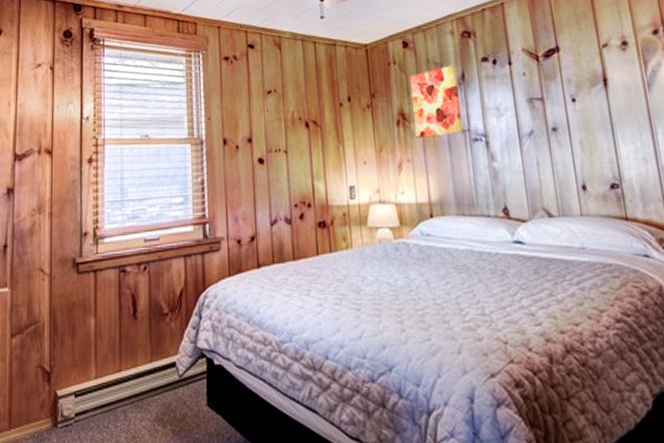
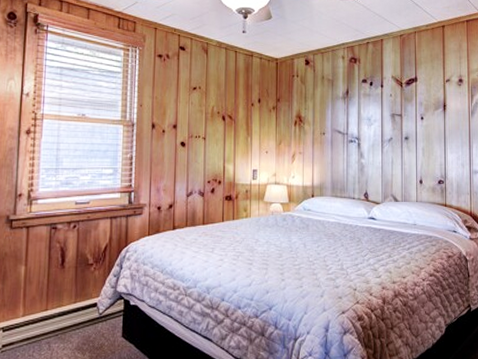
wall art: present [409,64,464,138] -> none [307,82,343,137]

